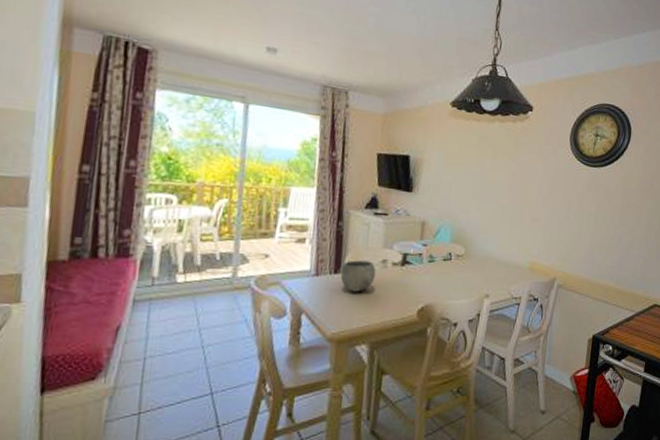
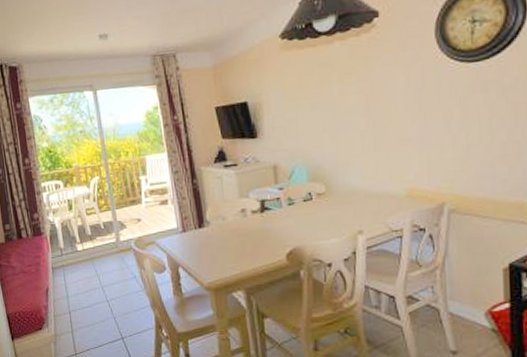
bowl: present [340,260,376,292] -> none [204,212,238,243]

